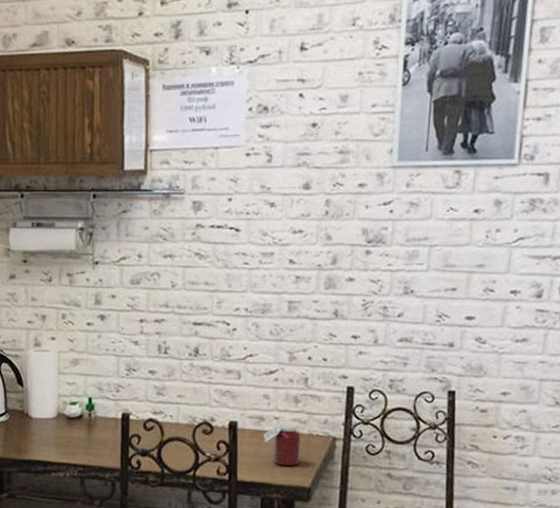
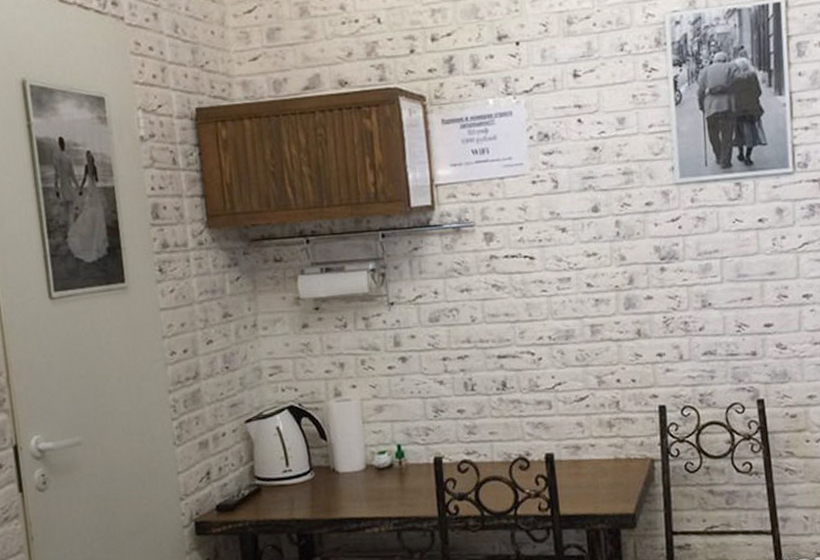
jar: present [262,422,302,465] -> none [580,449,621,494]

